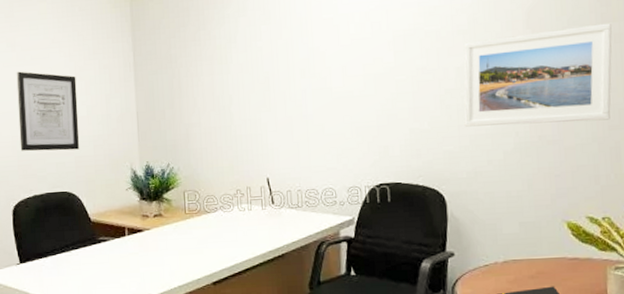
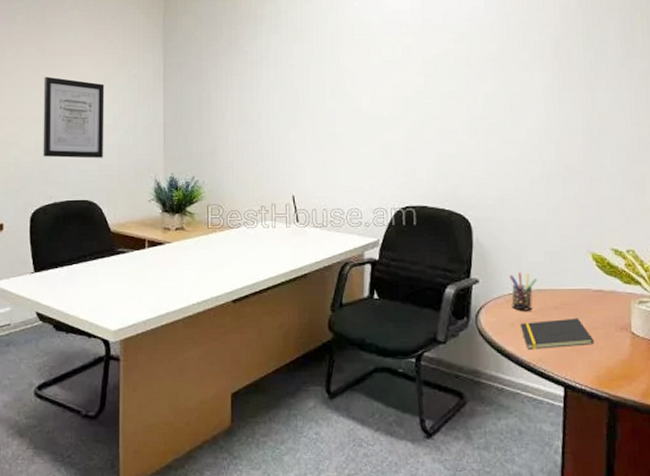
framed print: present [464,23,612,127] -> none [491,58,638,154]
pen holder: none [484,243,512,282] -> present [509,272,537,311]

